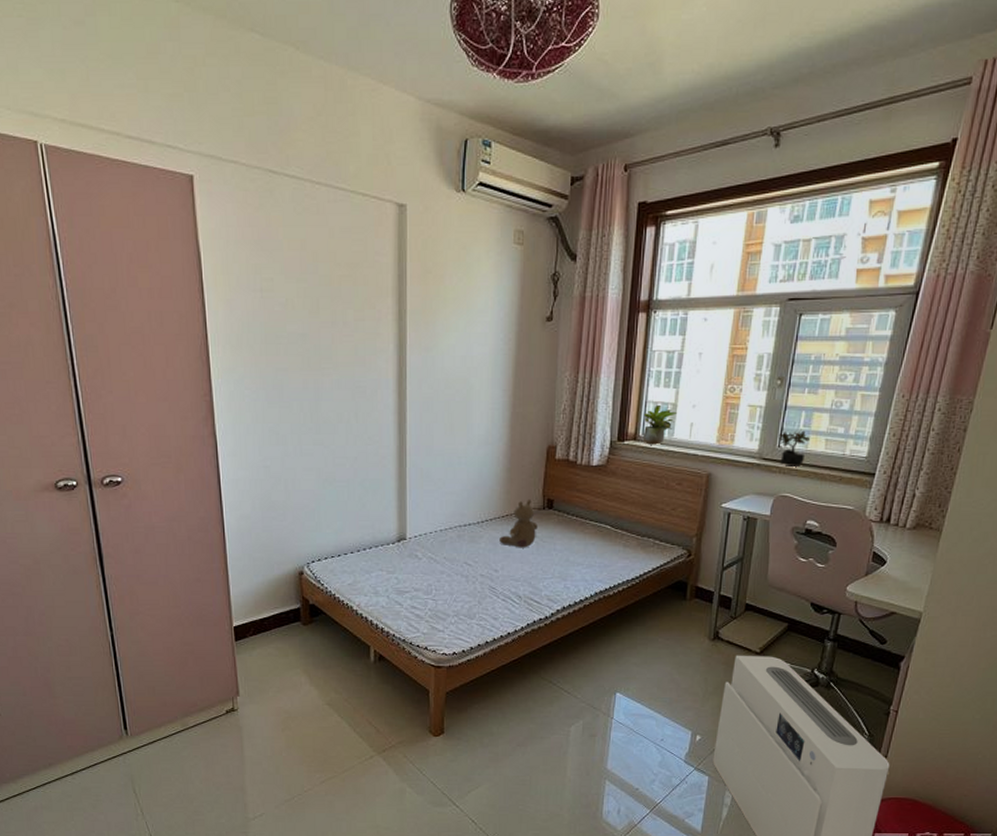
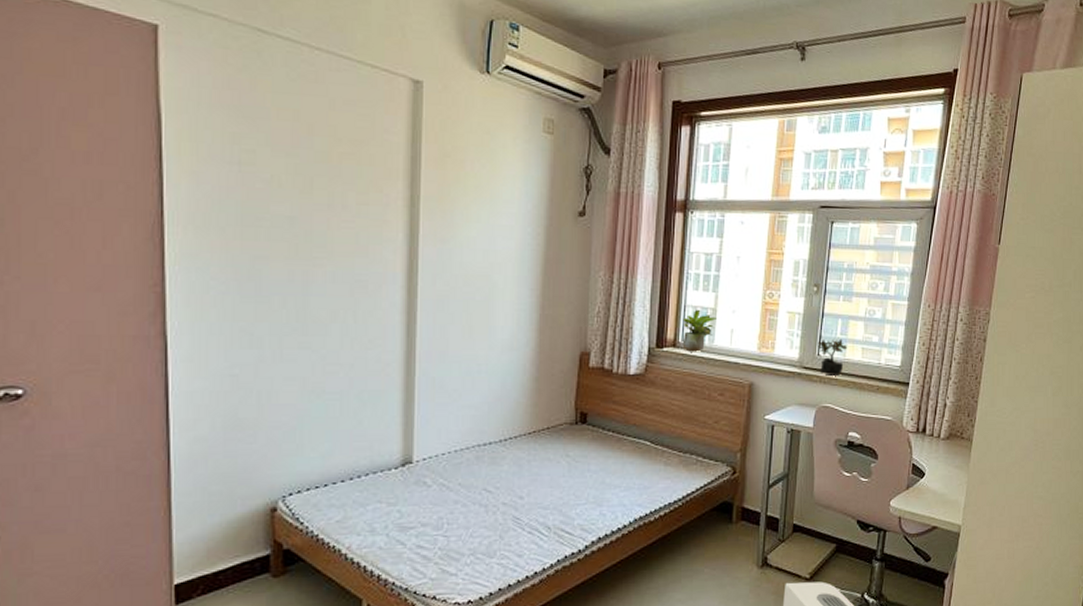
stuffed bear: present [500,498,538,548] -> none [525,412,569,470]

